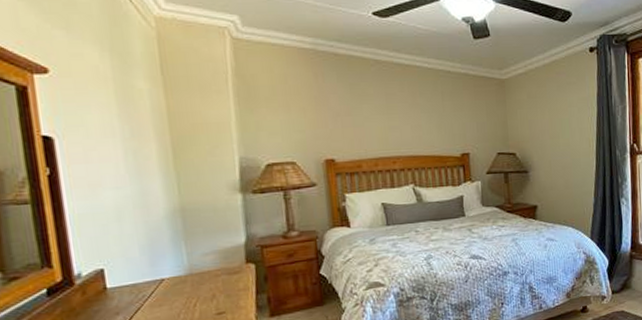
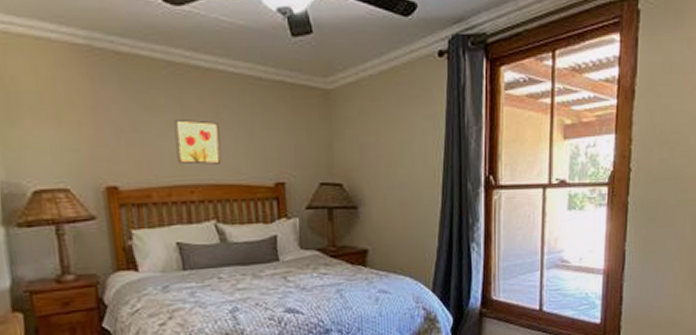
wall art: none [380,105,419,140] -> present [174,120,222,165]

